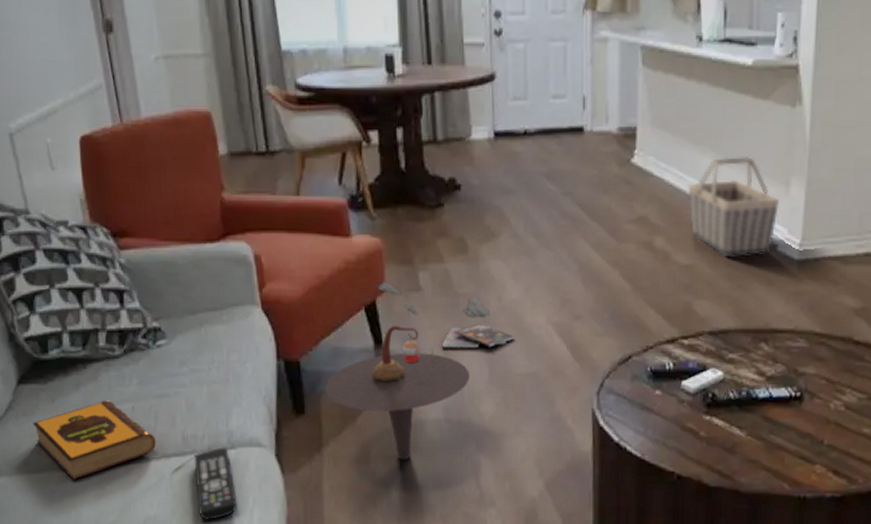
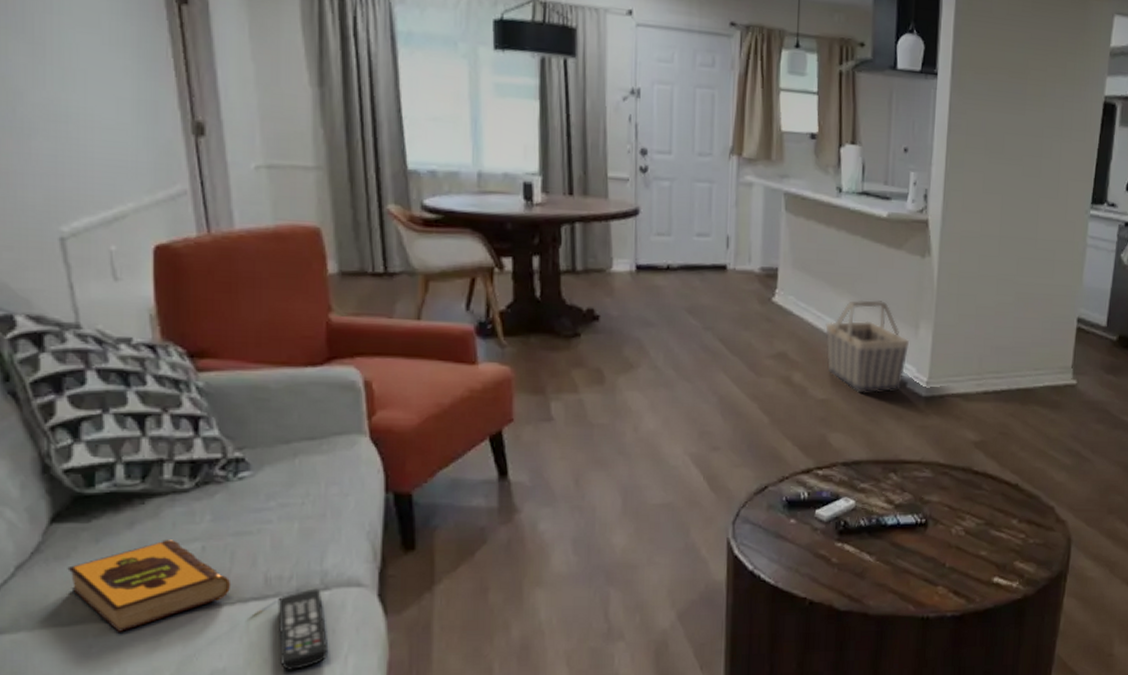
side table: present [325,282,507,460] -> none [440,411,642,596]
booklet: present [441,323,515,348] -> none [572,454,651,479]

